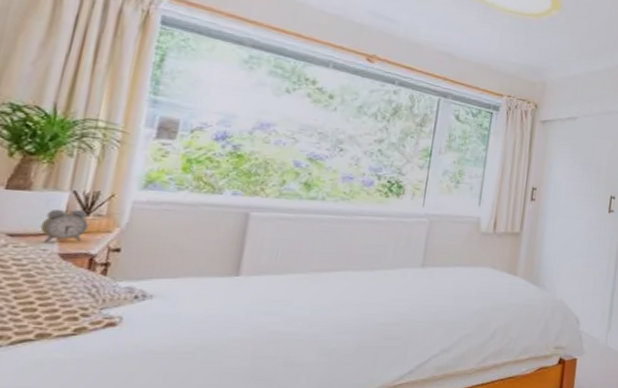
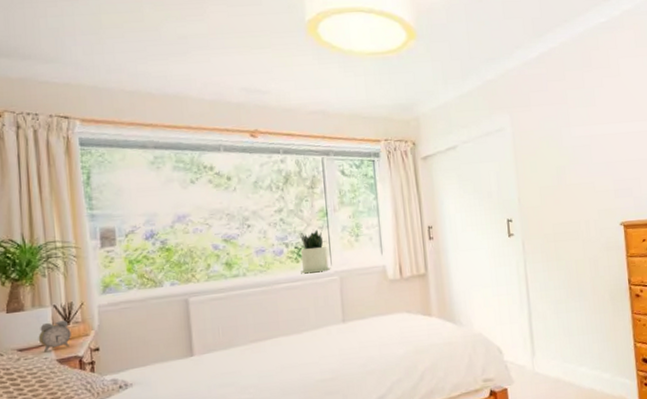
planter: none [388,167,423,212] -> present [299,229,331,274]

